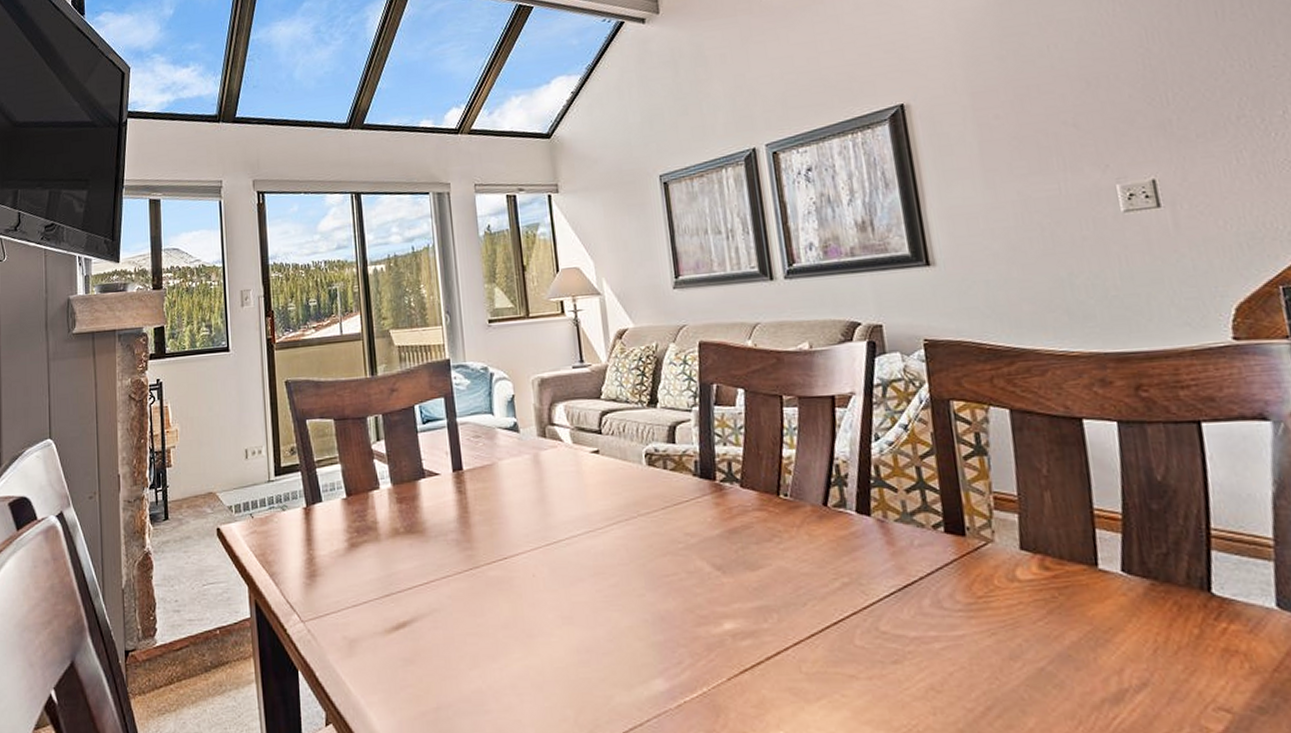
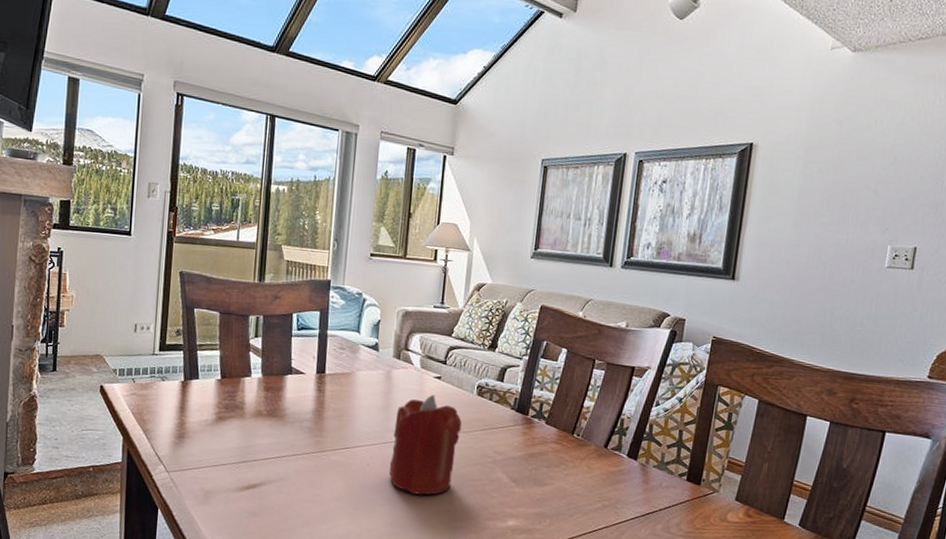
candle: none [555,473,641,606] -> present [388,394,462,495]

